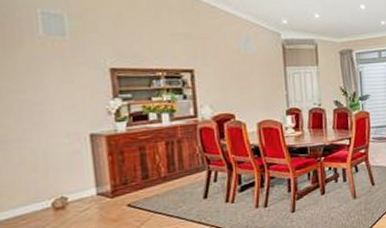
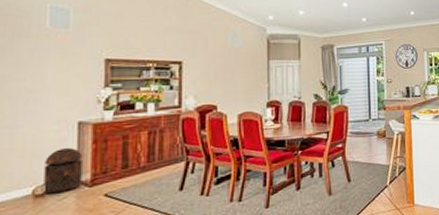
trash can: none [60,160,102,207] -> present [43,148,83,195]

